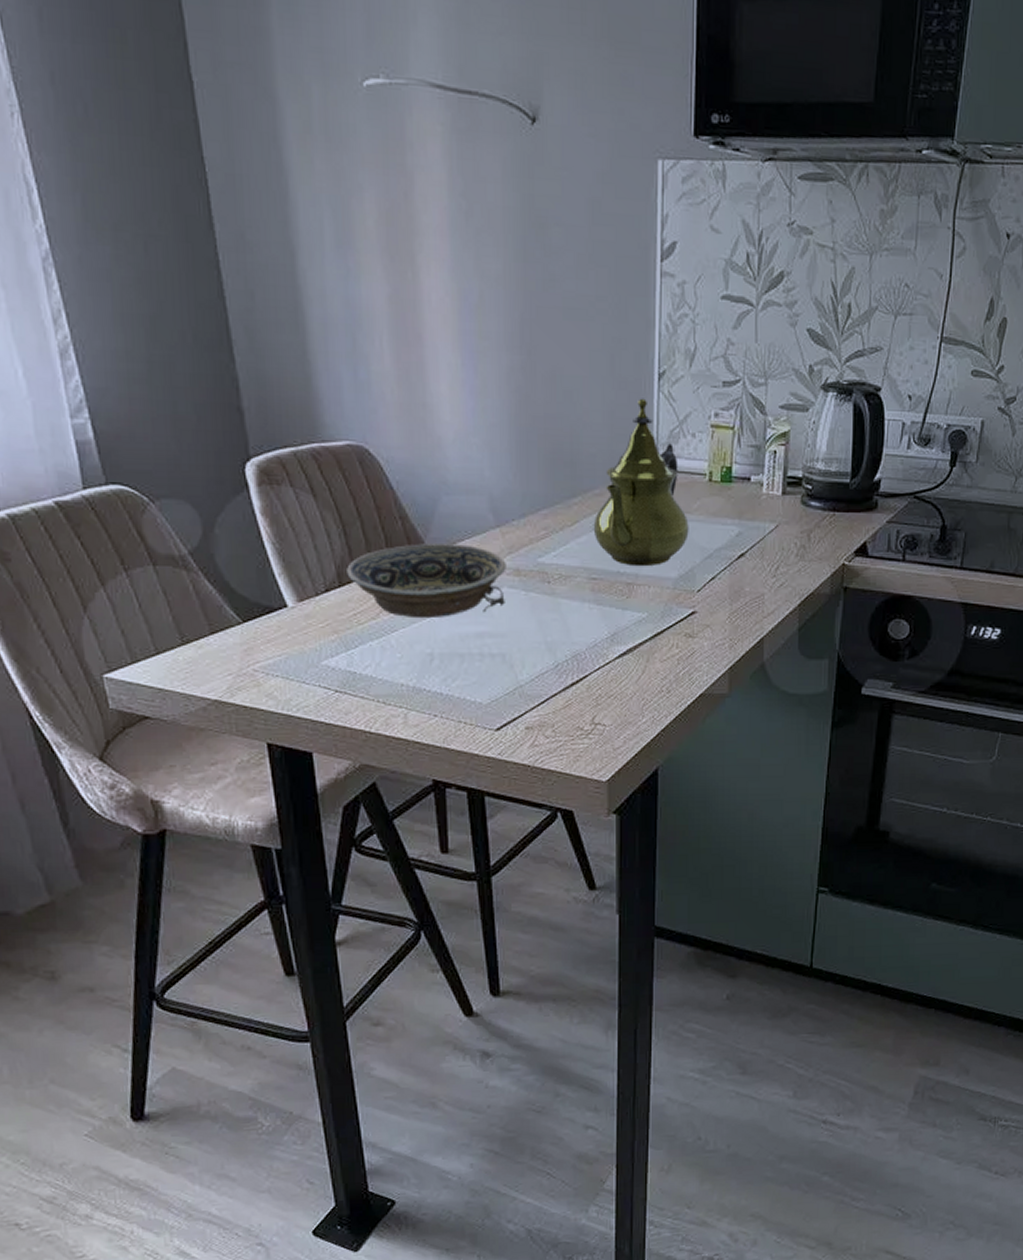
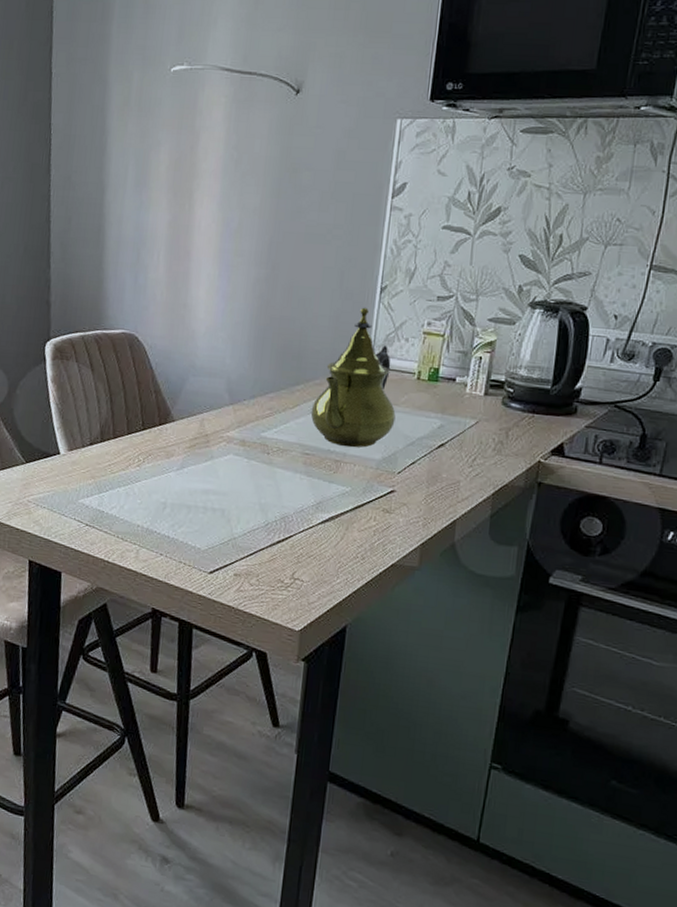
bowl: present [347,543,506,619] -> none [108,413,235,474]

